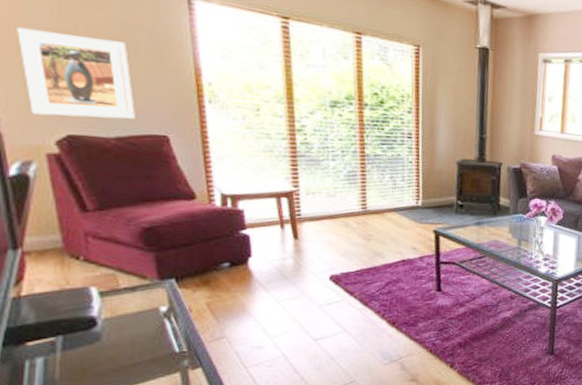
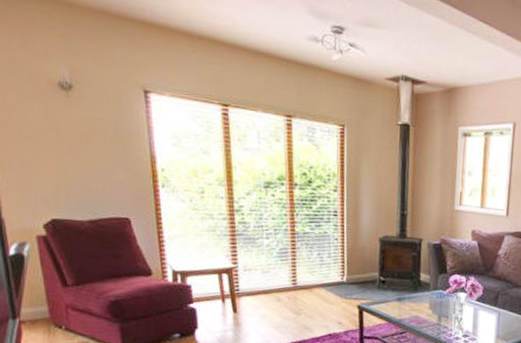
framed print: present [17,26,135,119] -> none [14,126,104,204]

